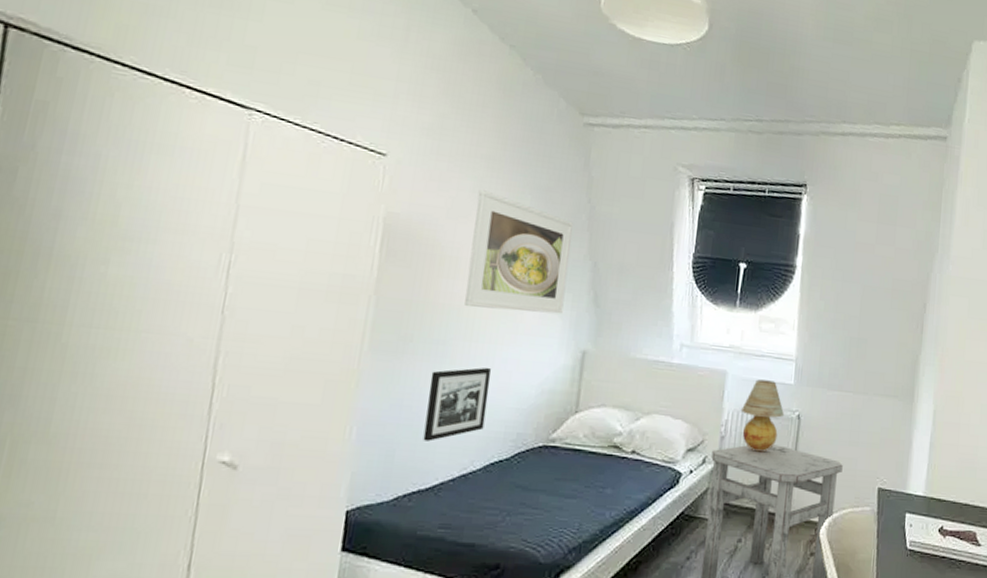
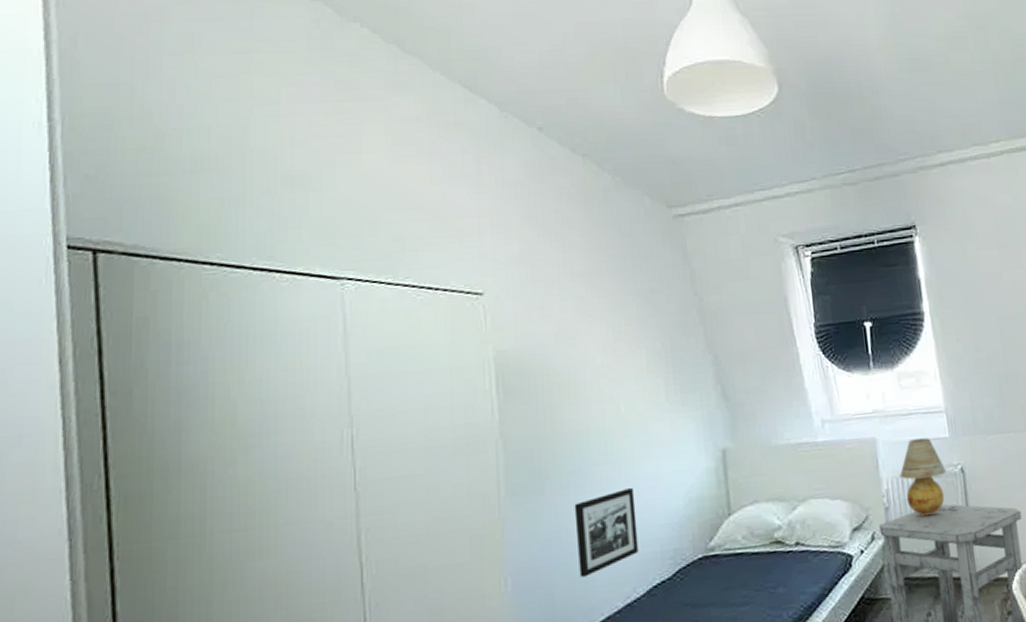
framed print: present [465,189,573,314] -> none [582,307,693,430]

